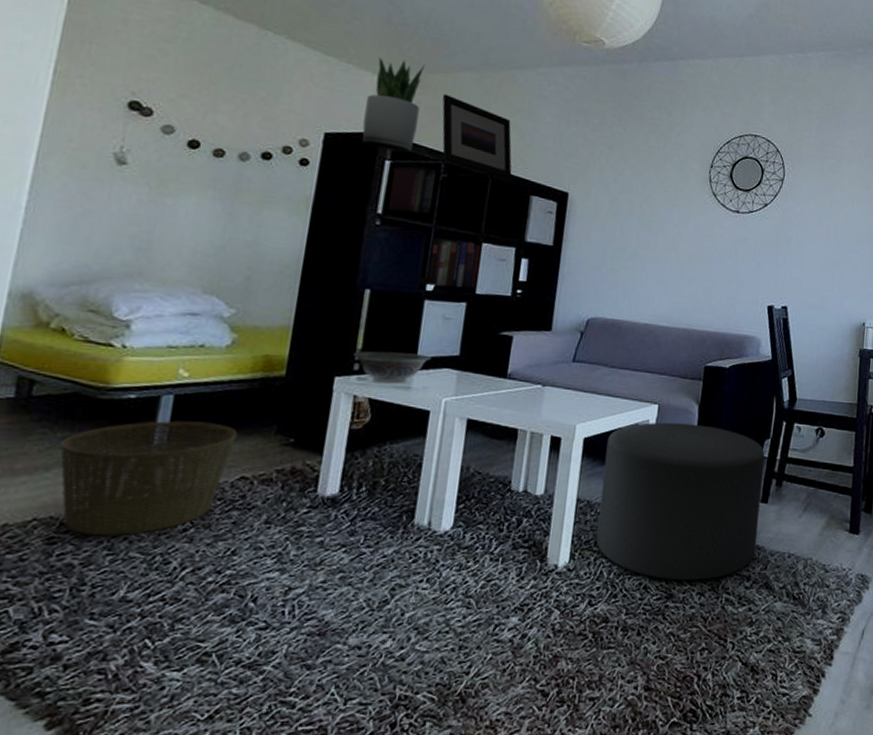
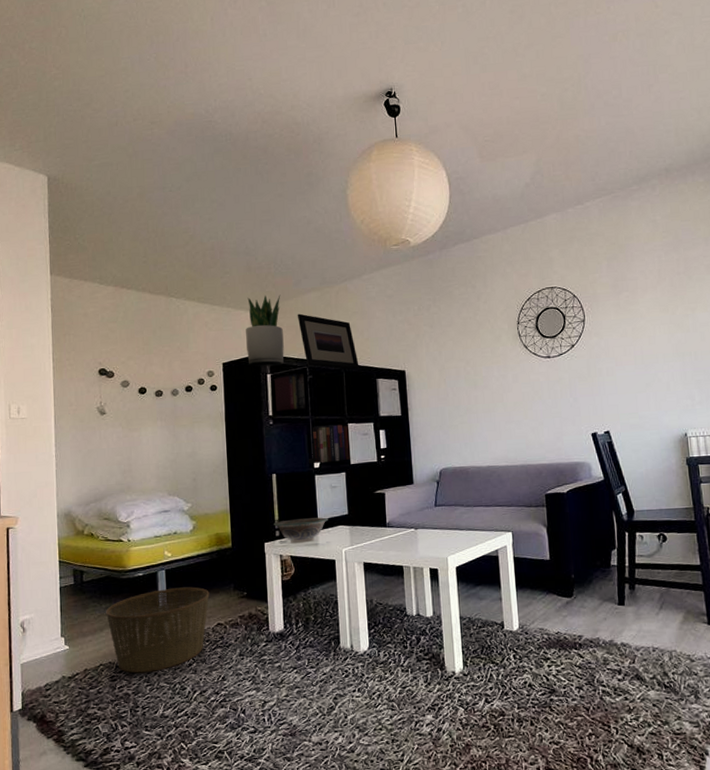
pouf: present [596,422,765,581] -> none [475,544,622,678]

